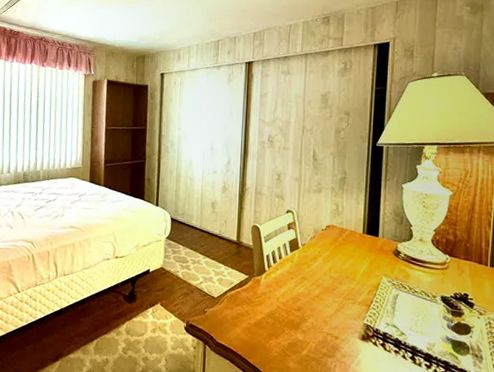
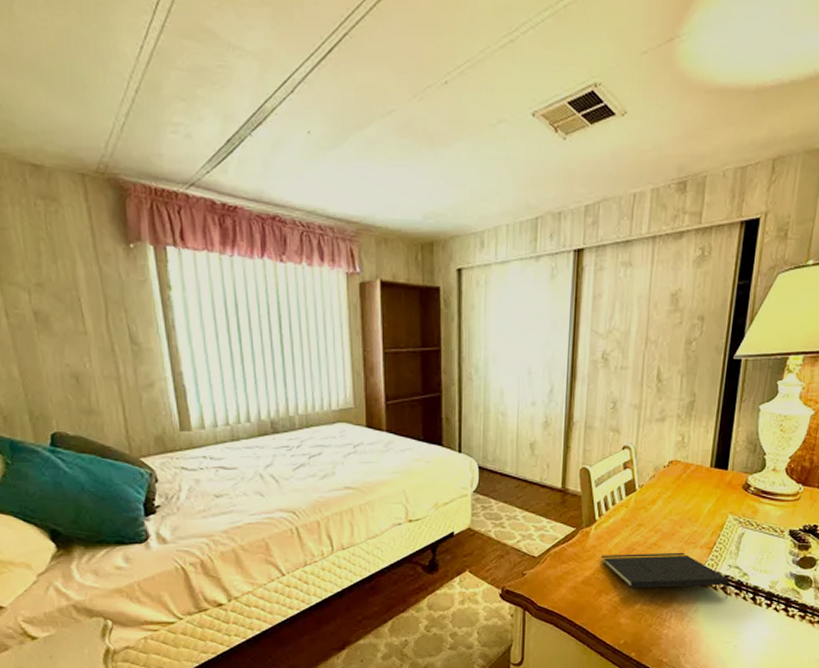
notepad: none [271,302,389,353] -> present [601,552,729,596]

